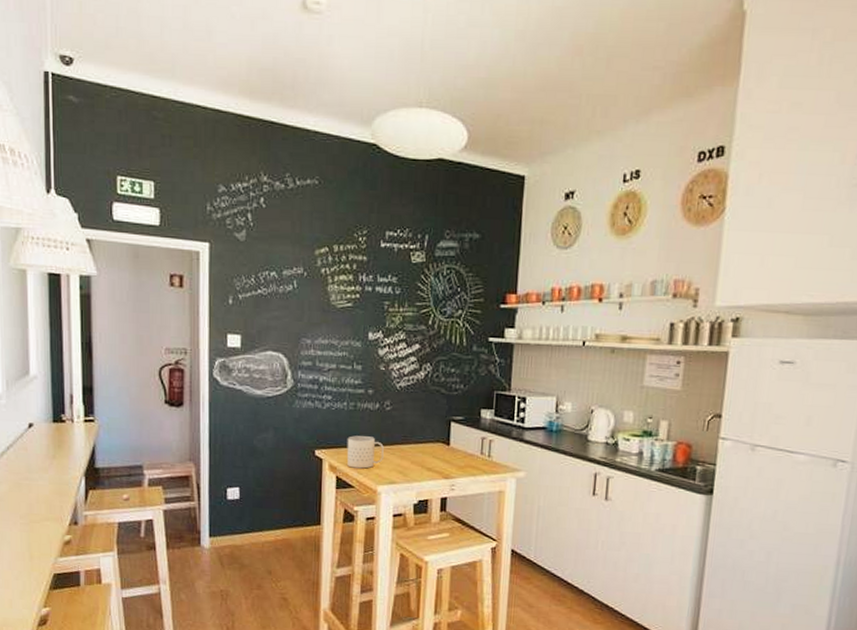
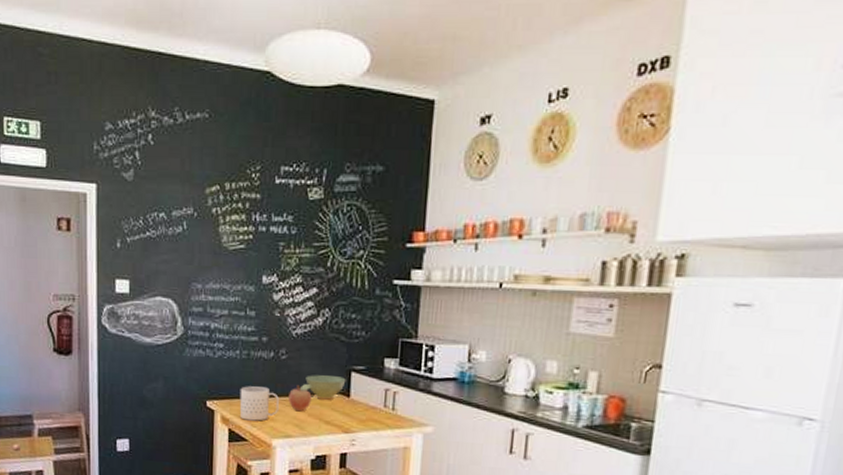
fruit: none [393,433,415,459] -> present [289,384,312,412]
bowl: none [409,425,446,448] -> present [305,375,346,400]

